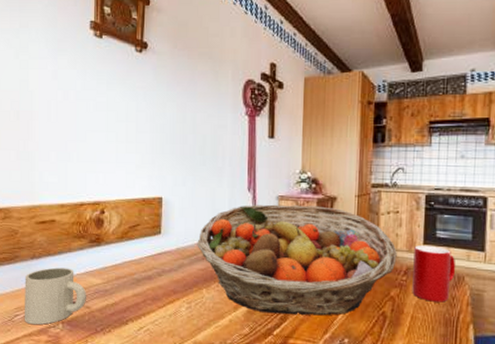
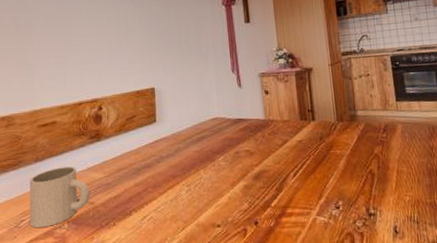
fruit basket: present [197,204,397,316] -> none [190,78,375,186]
cup: present [412,245,456,303] -> none [388,102,430,155]

